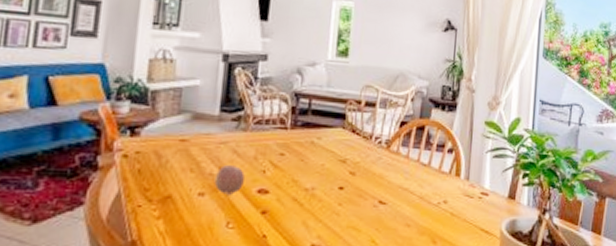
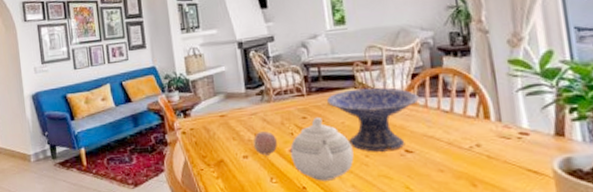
teapot: none [257,155,328,229] -> present [290,116,354,181]
decorative bowl: none [311,129,403,201] -> present [327,87,419,152]

